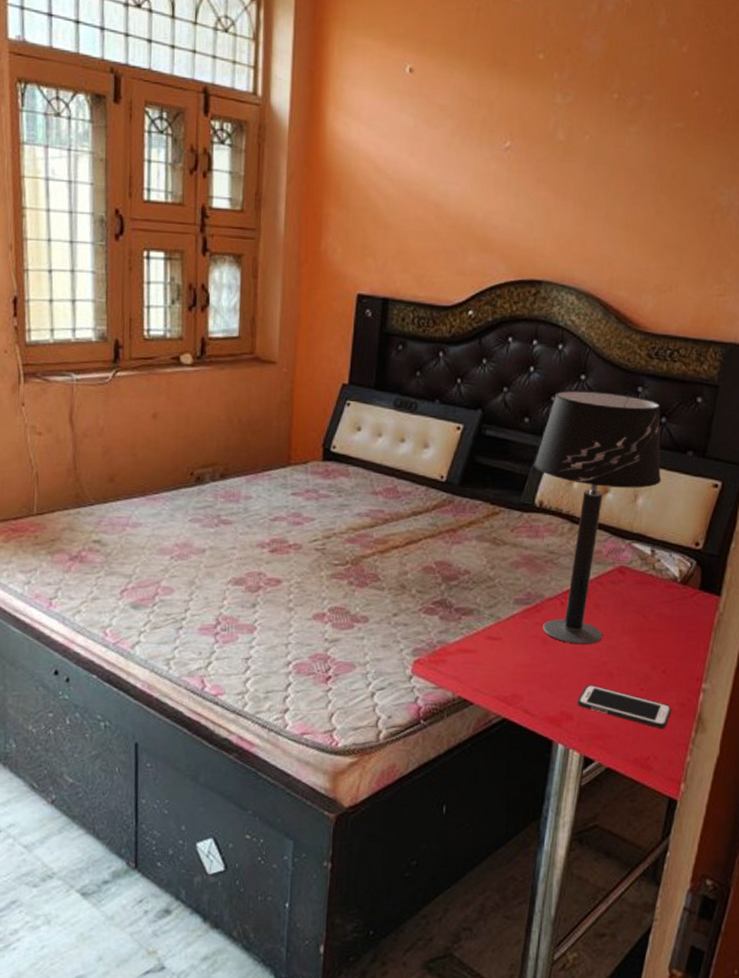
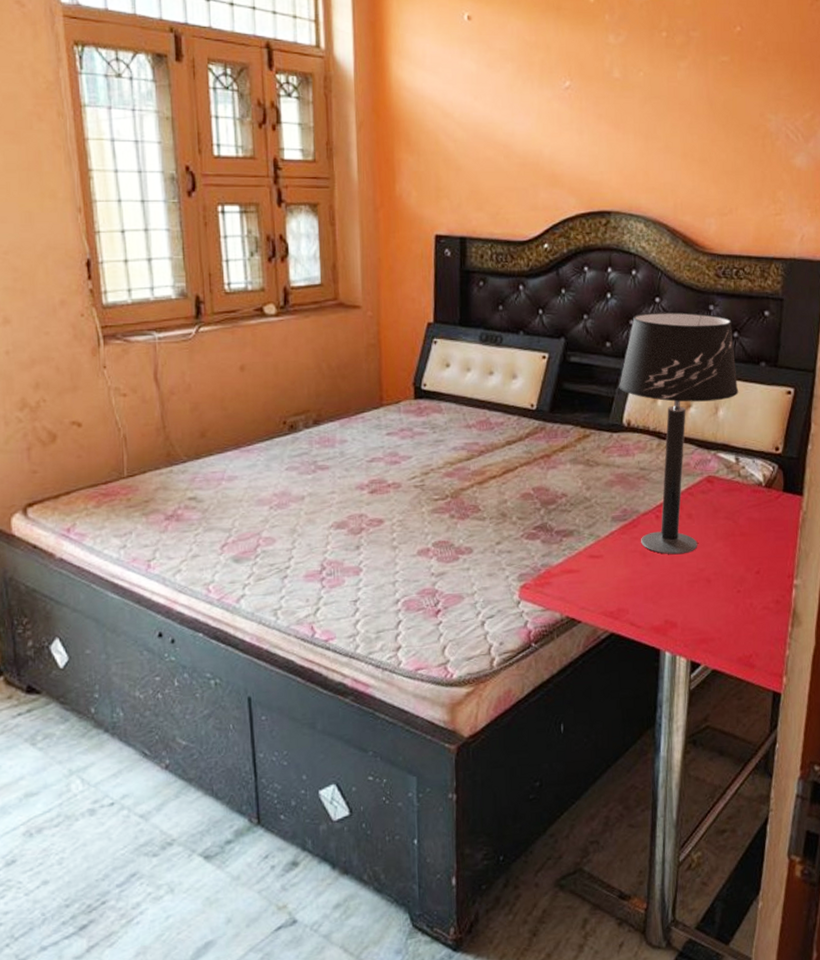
cell phone: present [577,685,672,729] -> none [679,592,768,627]

